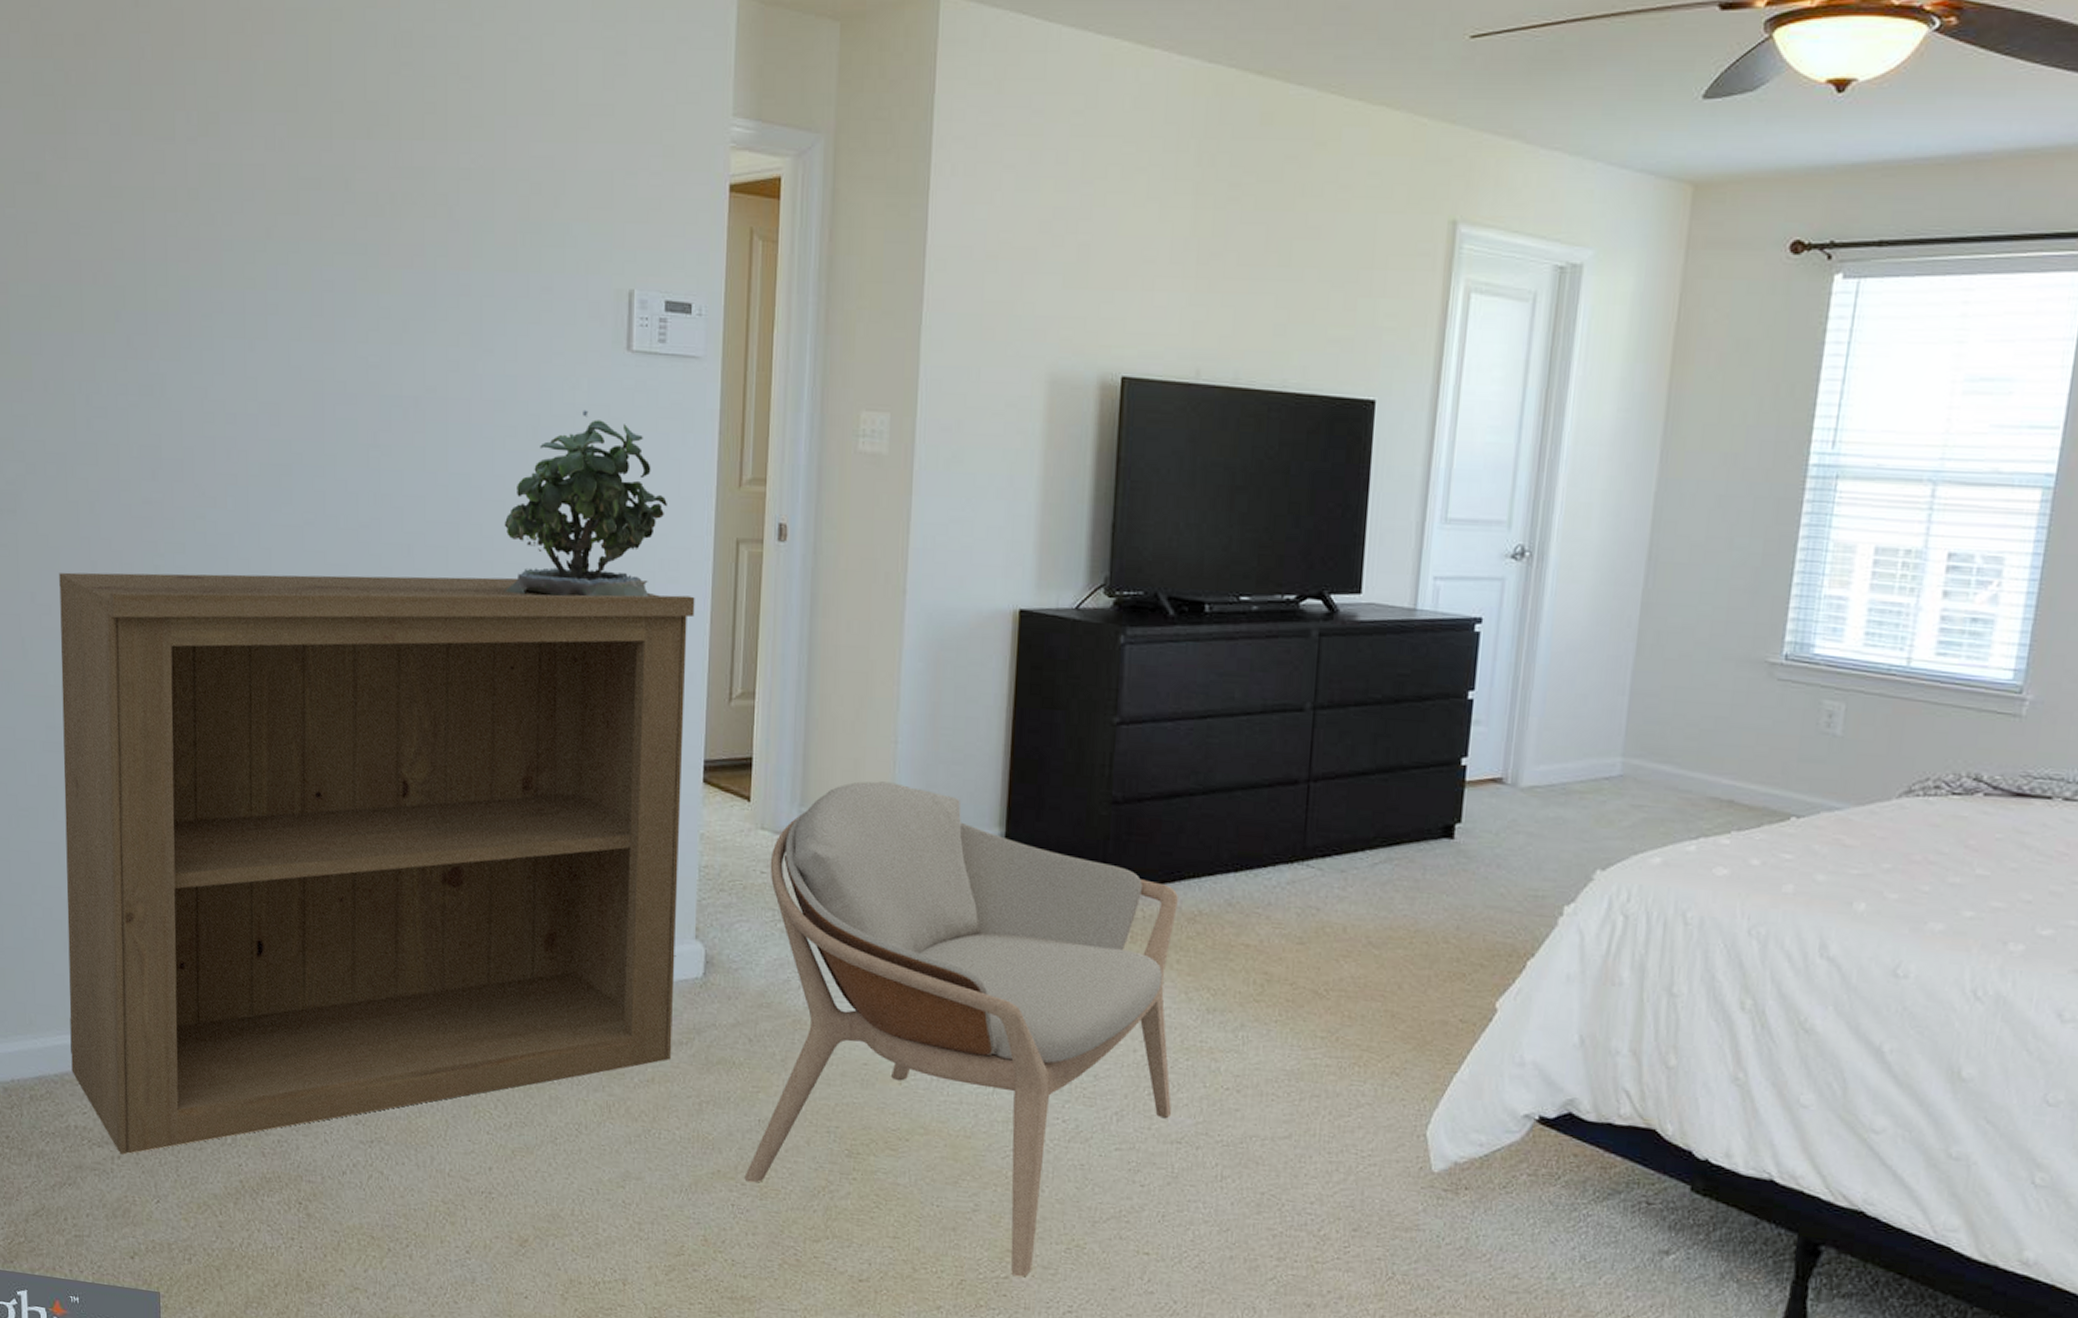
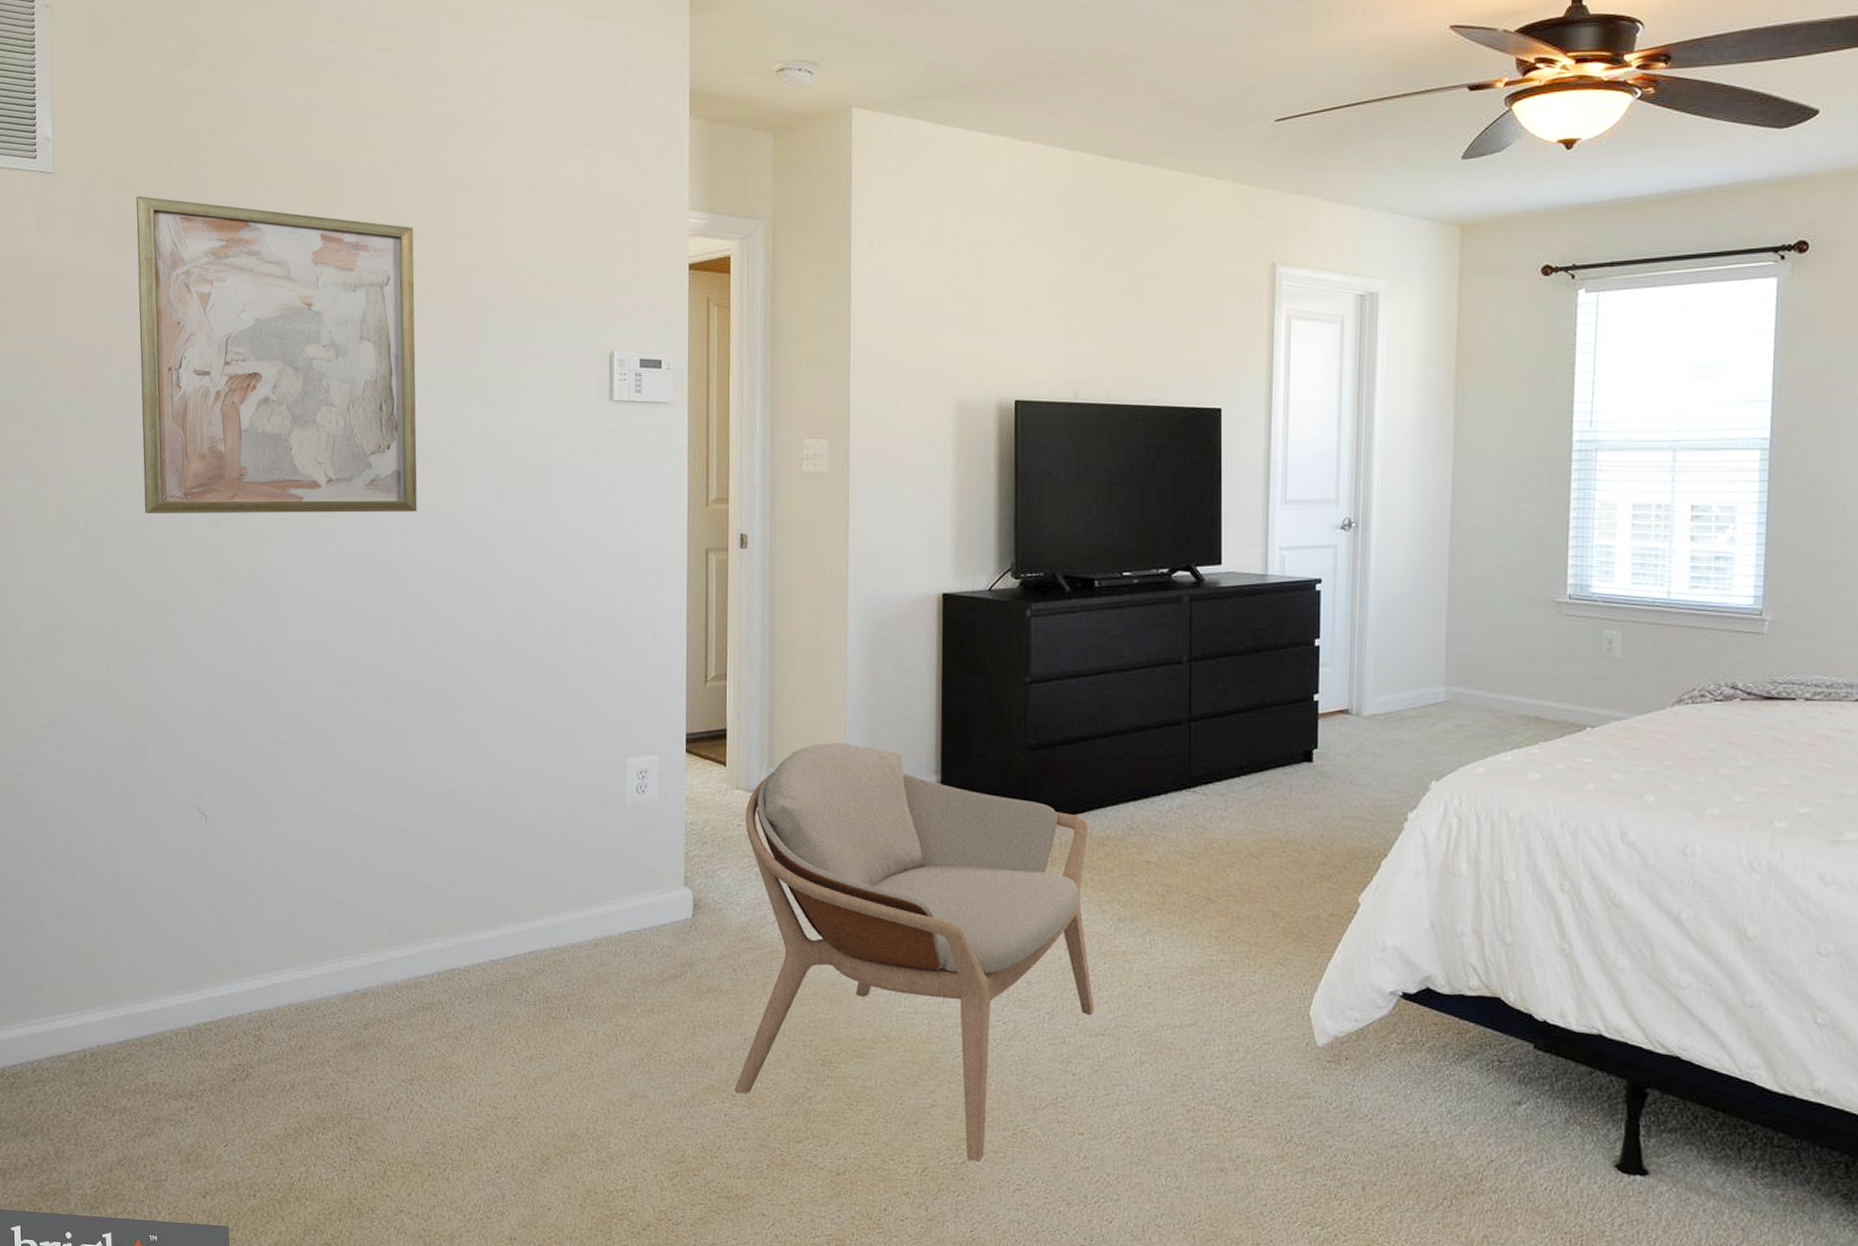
wall art: none [58,65,394,475] -> present [136,196,417,513]
bookshelf: present [59,572,695,1155] -> none [138,591,673,1105]
potted plant: present [504,409,667,598] -> none [512,450,647,605]

